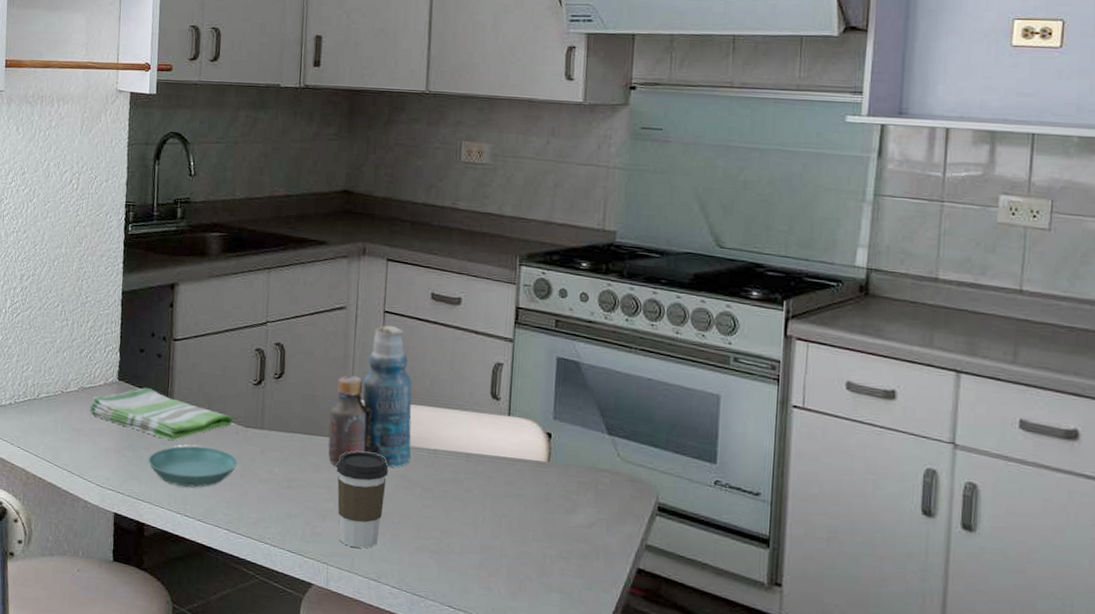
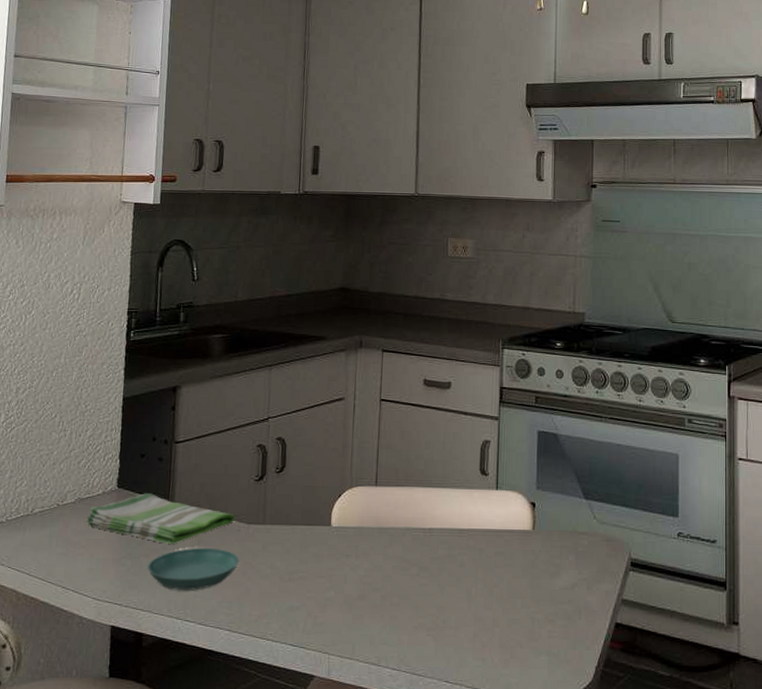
bottle: present [328,325,412,468] -> none [328,412,408,554]
coffee cup: present [337,451,389,548] -> none [337,537,387,633]

